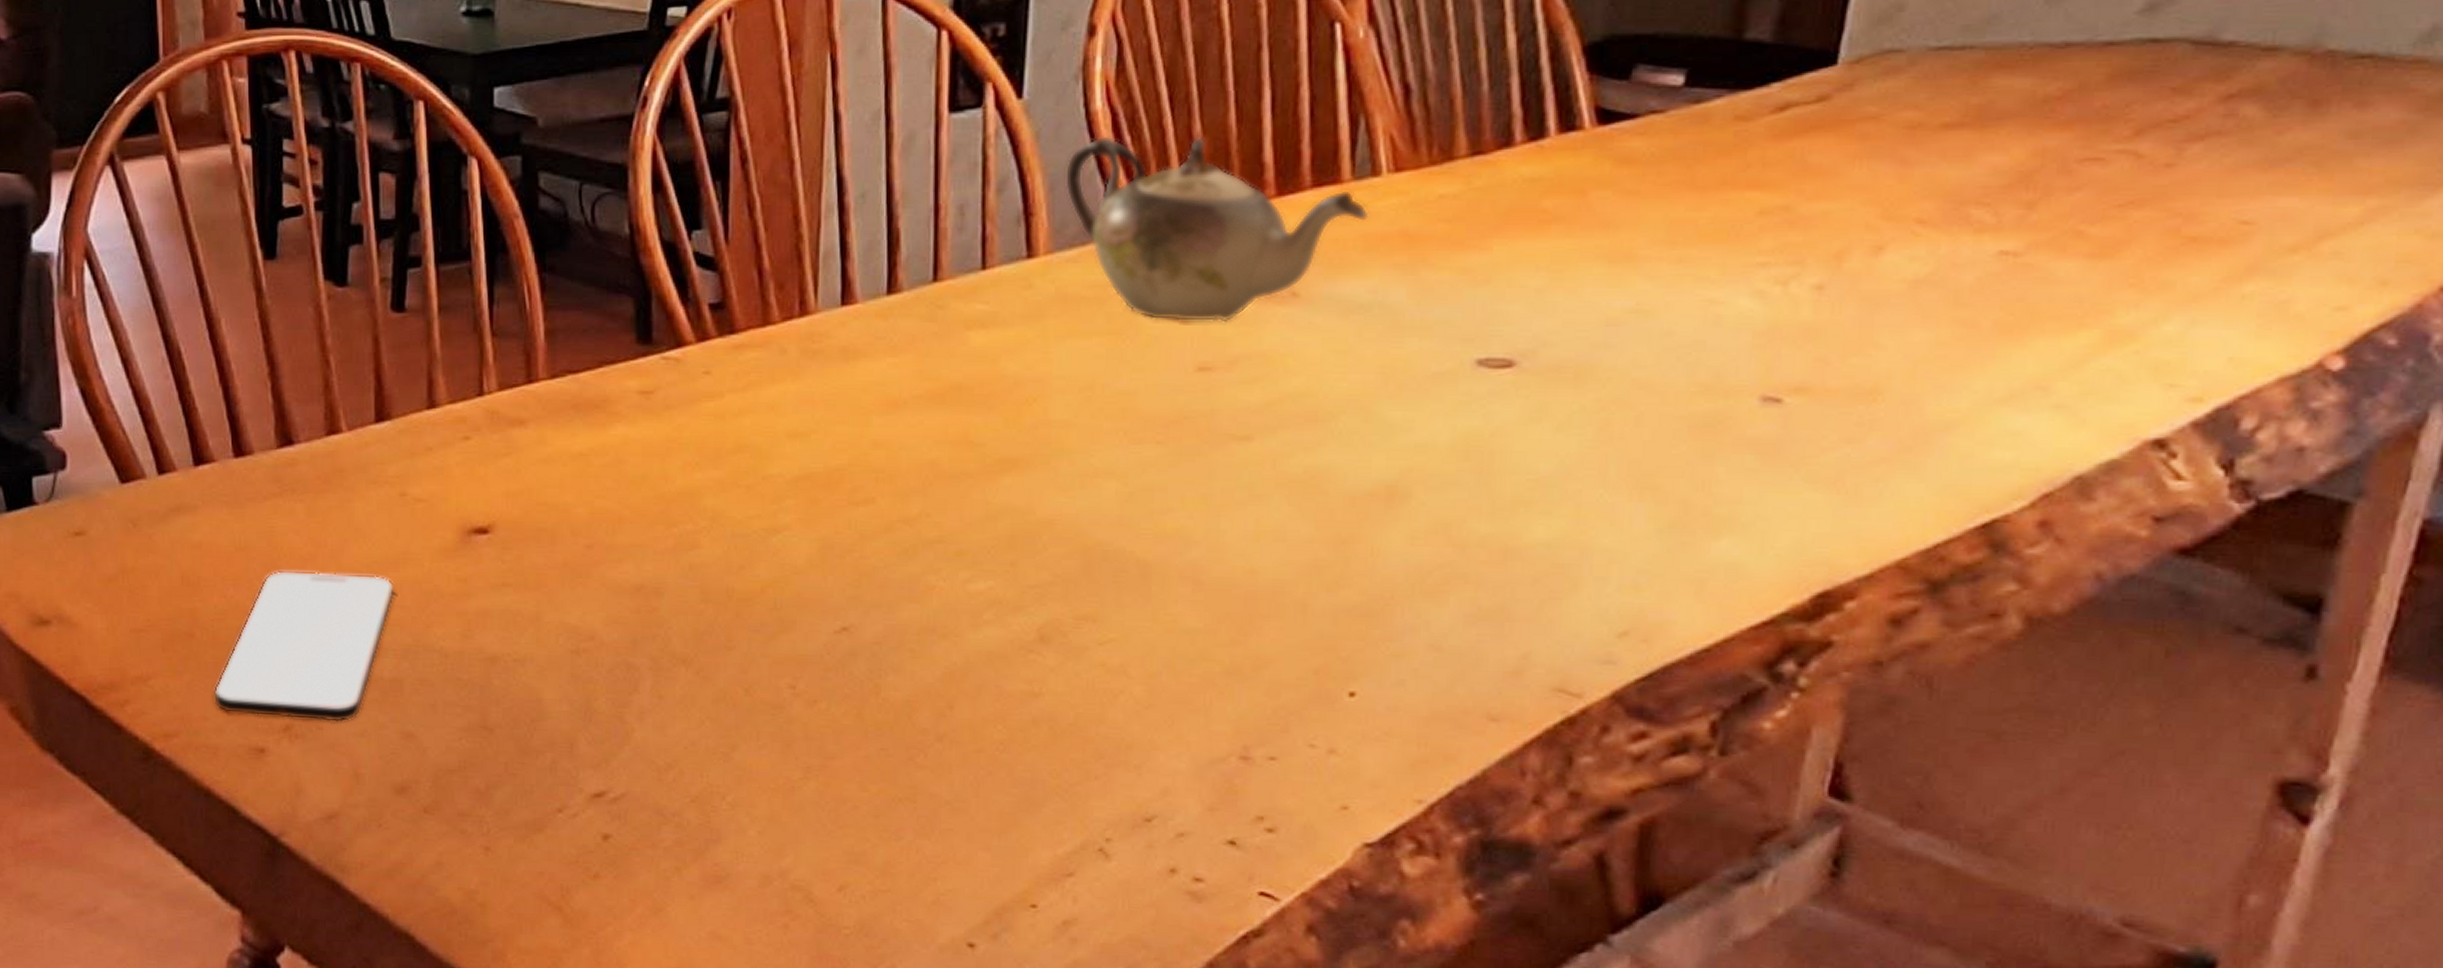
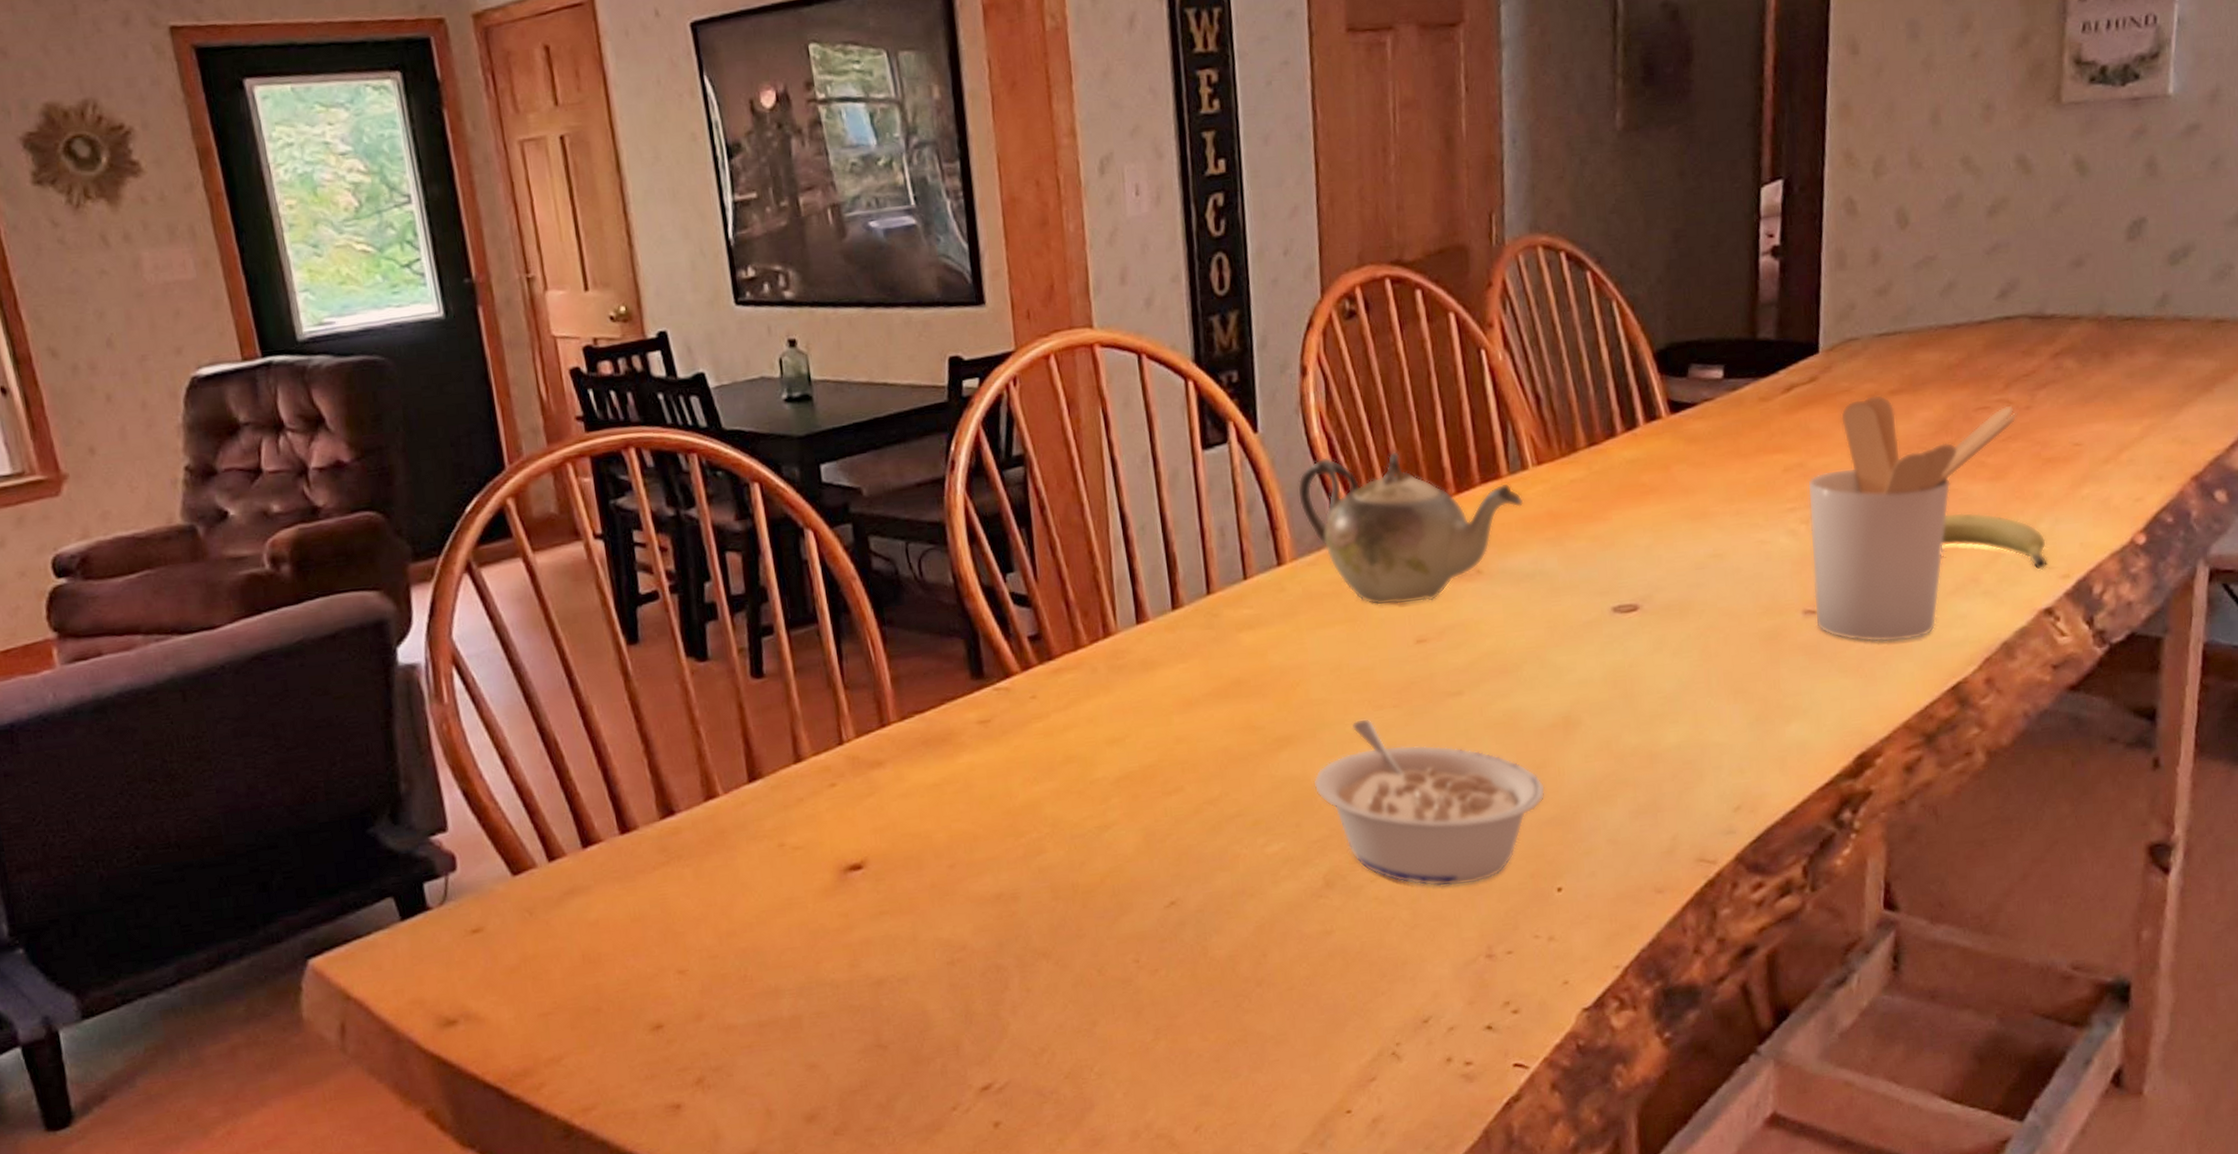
smartphone: present [214,570,396,722] -> none [625,923,785,1077]
legume: none [1039,450,1350,669] -> present [1314,718,1546,887]
utensil holder: none [1778,126,2151,455] -> present [1807,394,2018,643]
fruit: none [1996,294,2170,388] -> present [1942,512,2049,571]

